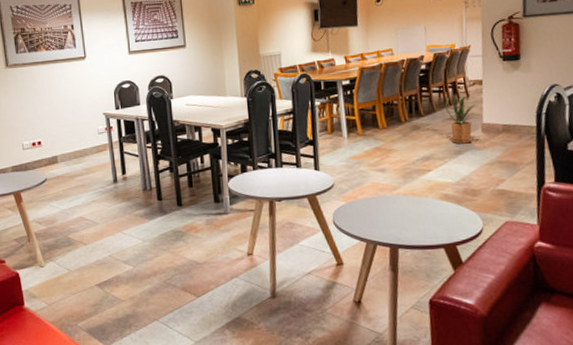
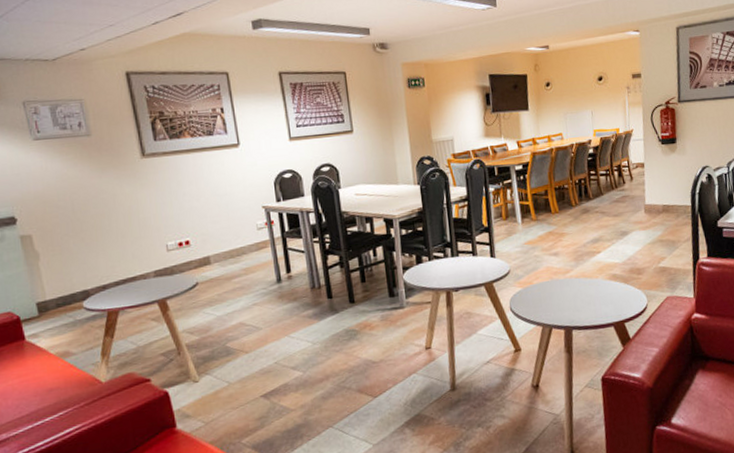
house plant: present [445,96,483,144] -> none [612,179,645,225]

